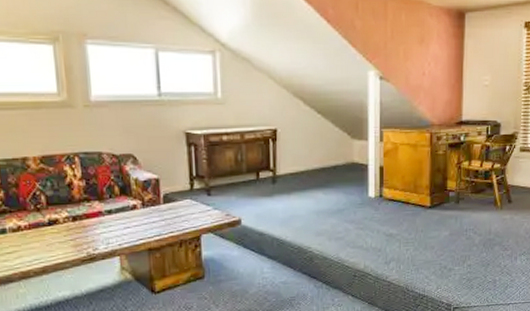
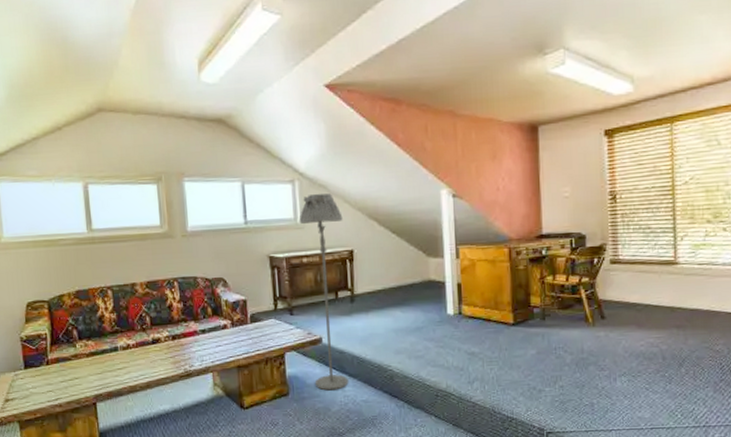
floor lamp: none [219,67,268,273] -> present [299,193,349,391]

